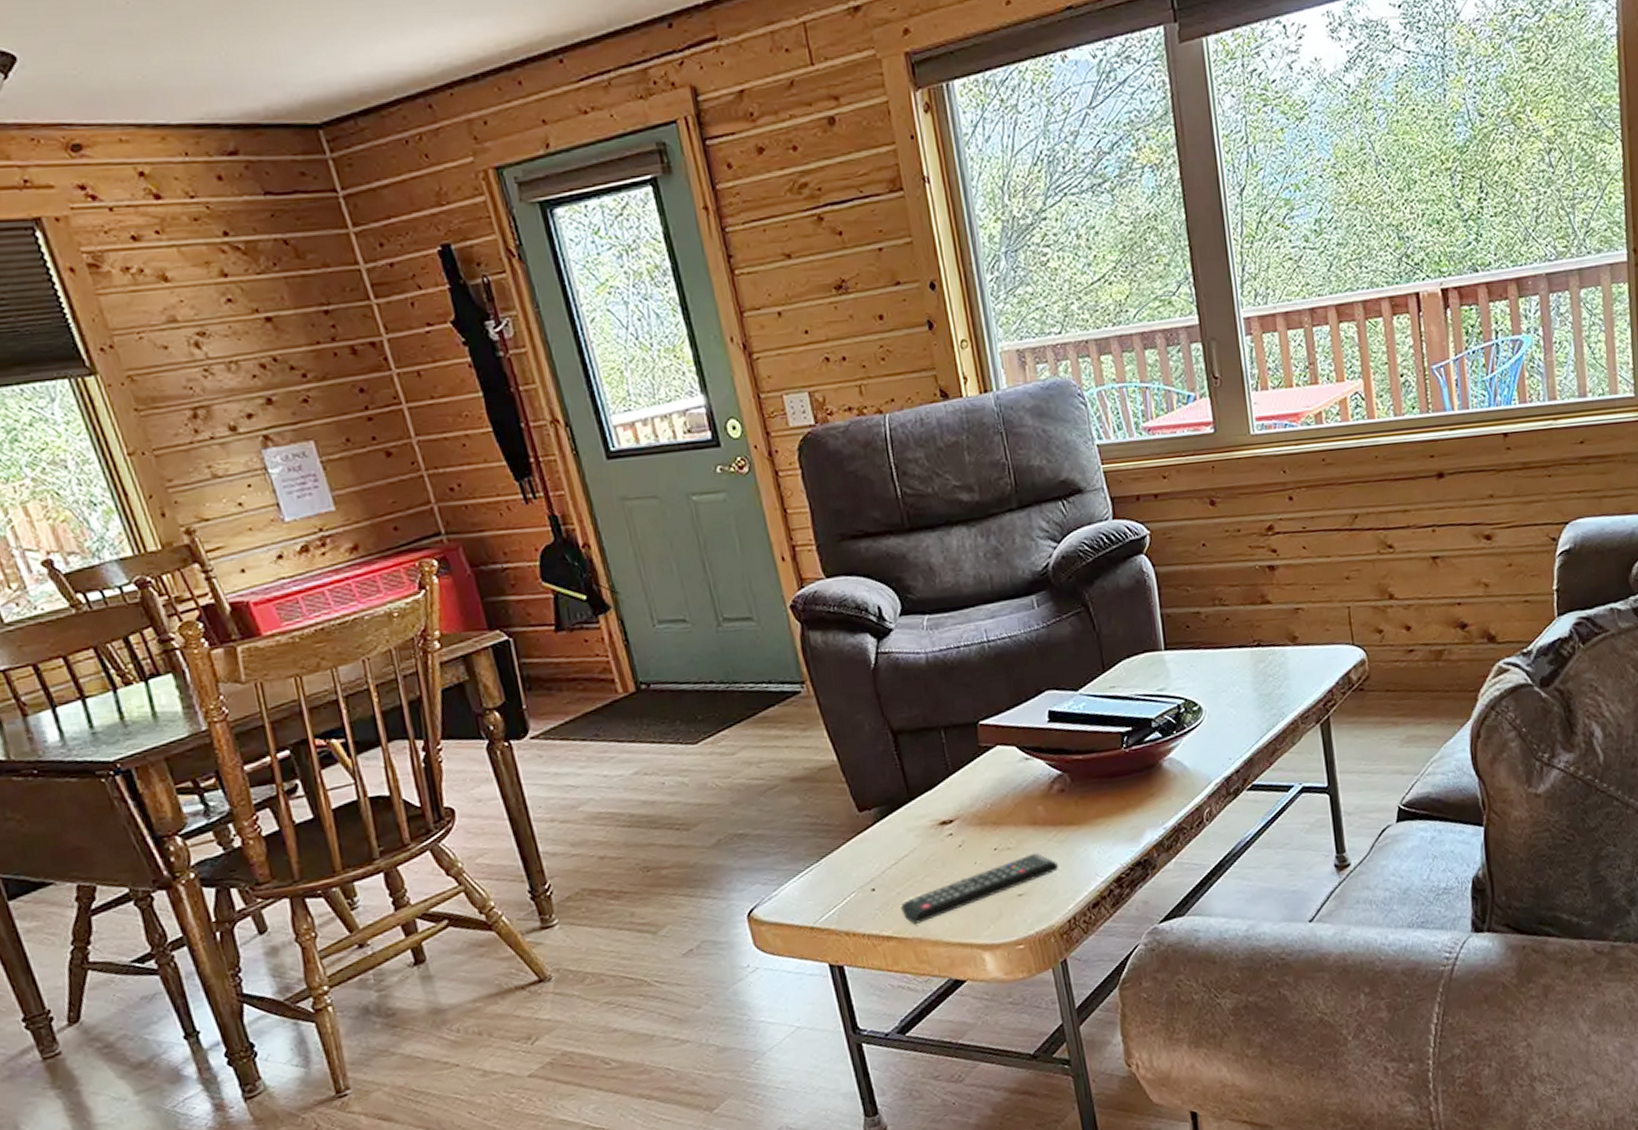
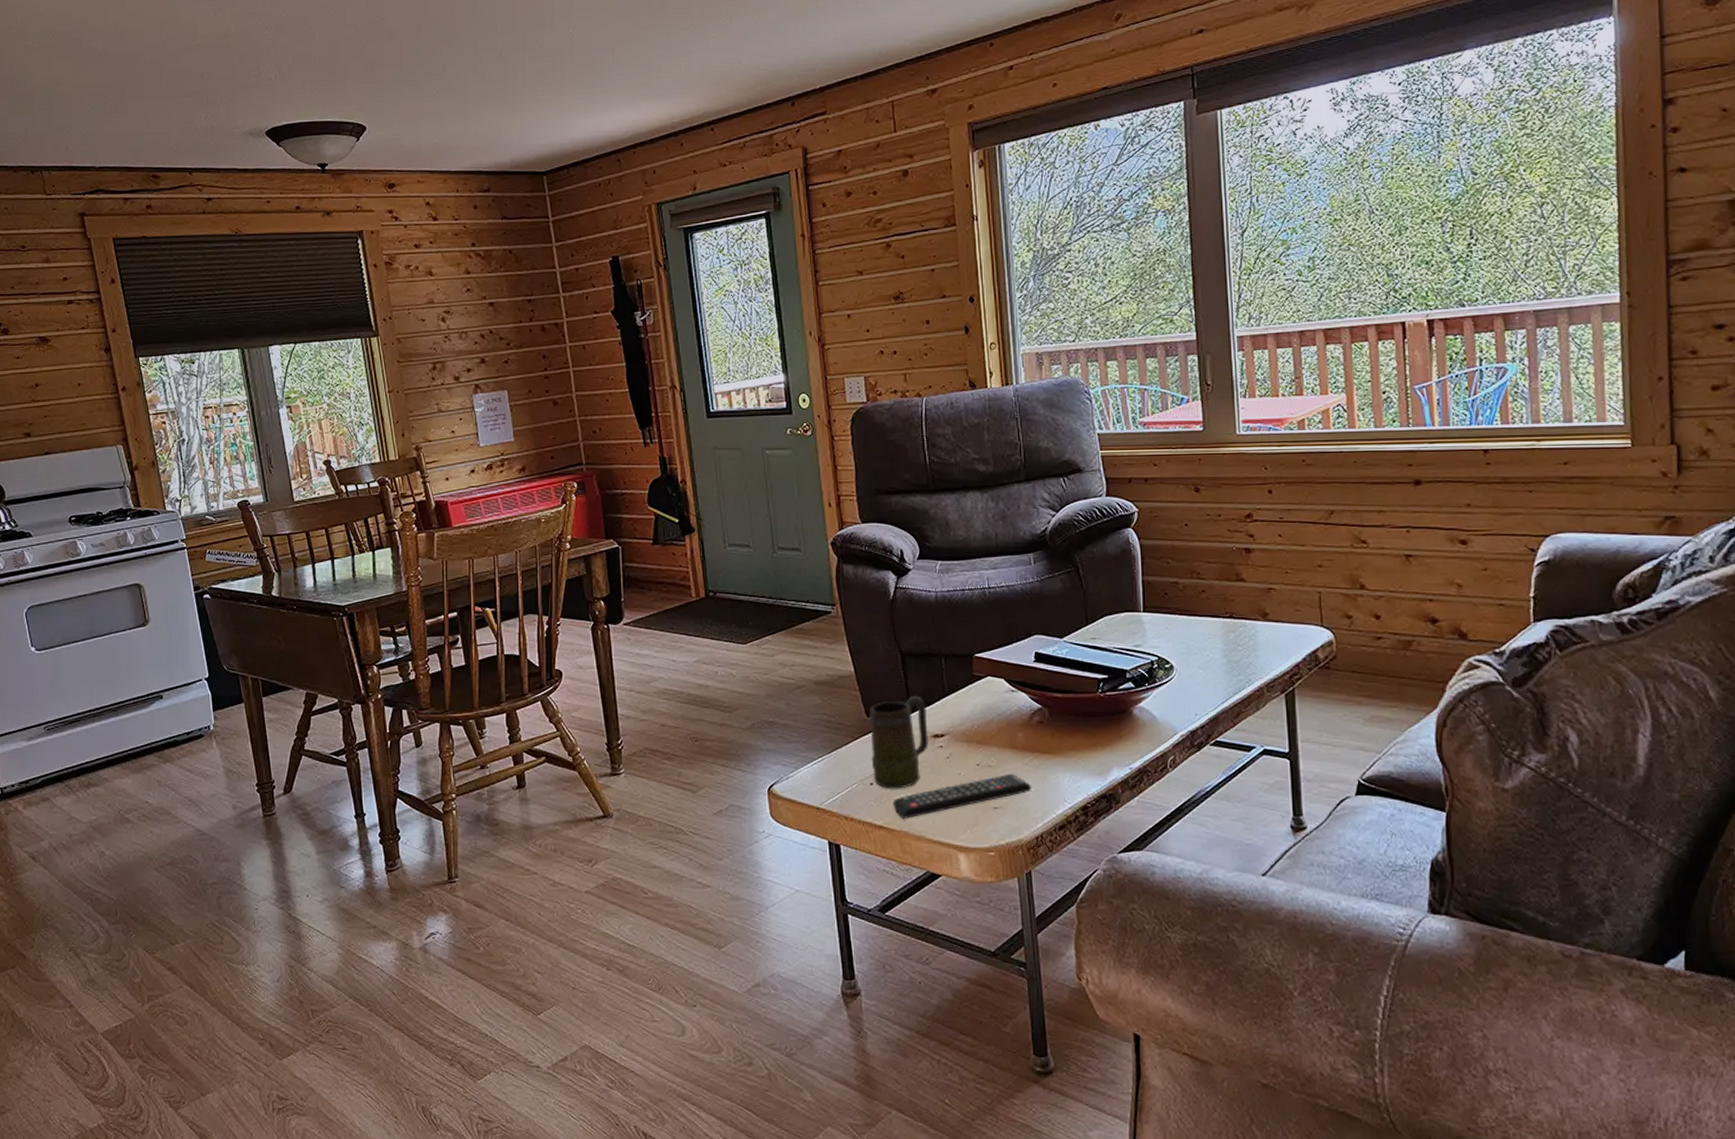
mug: none [861,779,936,893] -> present [870,696,929,789]

